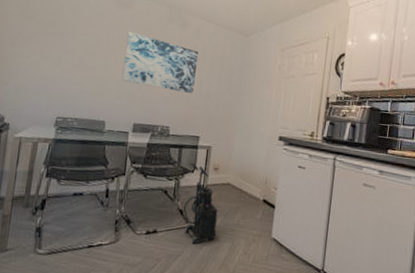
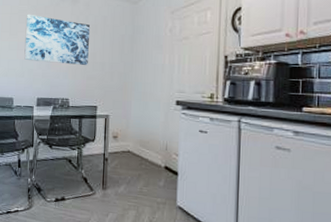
vacuum cleaner: present [183,162,218,245] -> none [87,131,120,212]

